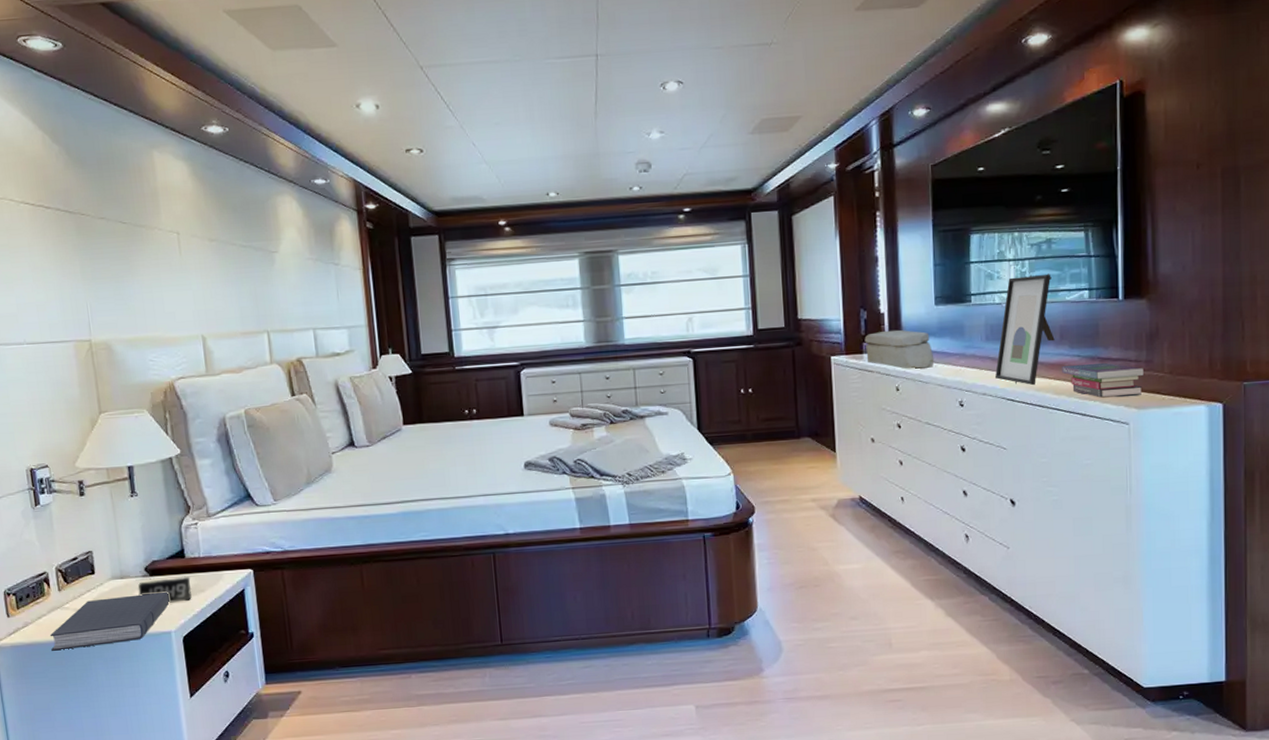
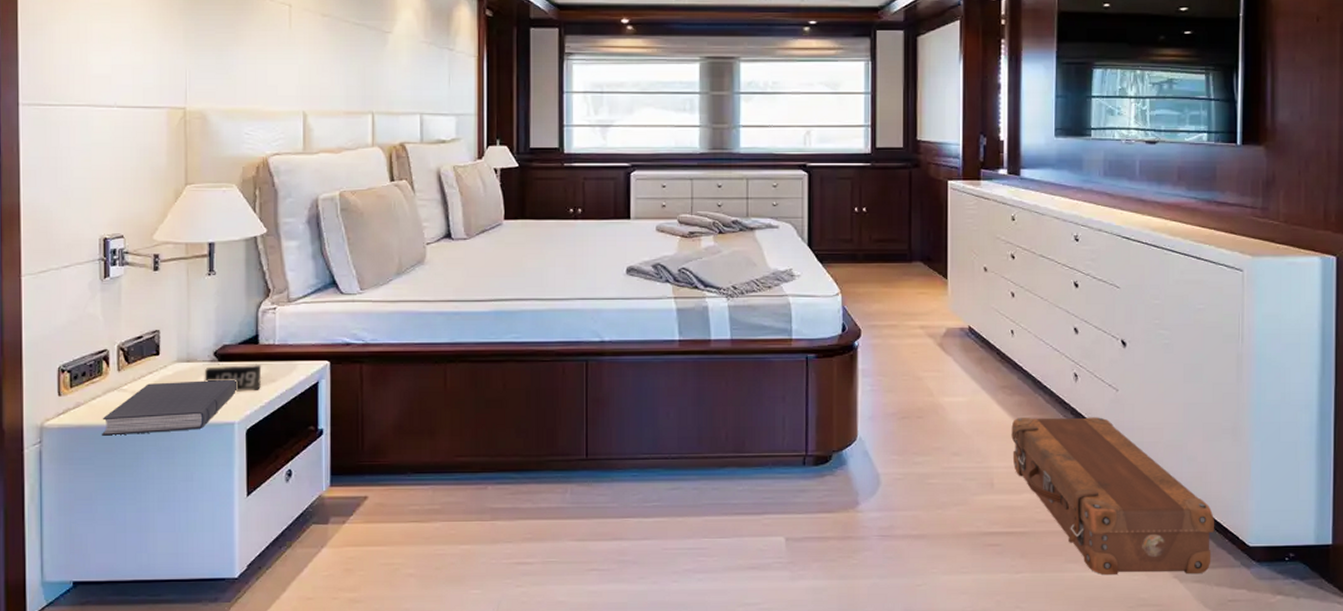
decorative box: present [864,329,935,369] -> none [982,158,1052,199]
suitcase: none [906,574,1109,722] -> present [1011,417,1214,575]
picture frame: present [994,273,1055,386] -> none [1111,113,1172,225]
books: present [1062,362,1144,398] -> none [1178,206,1259,242]

